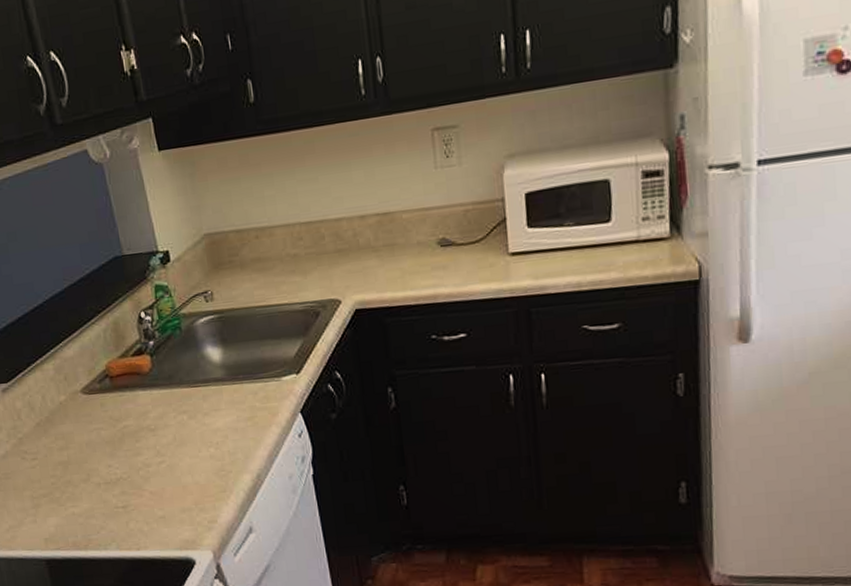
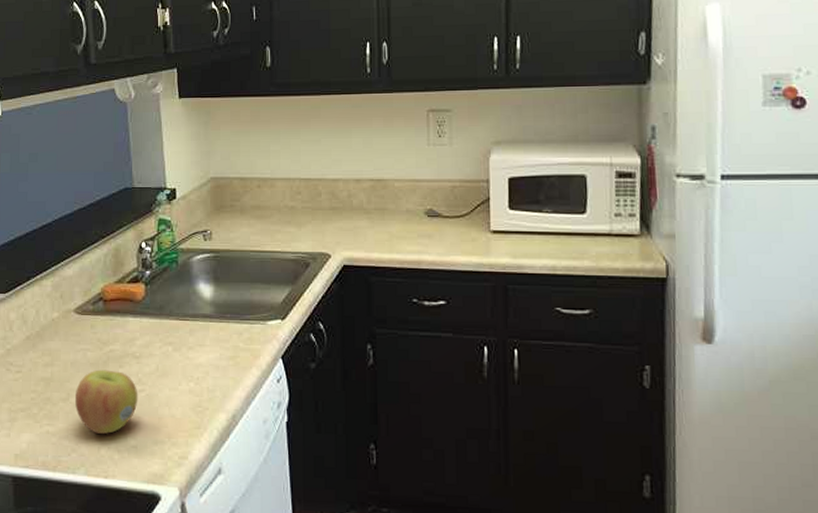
apple: none [95,446,160,509] -> present [74,369,138,434]

